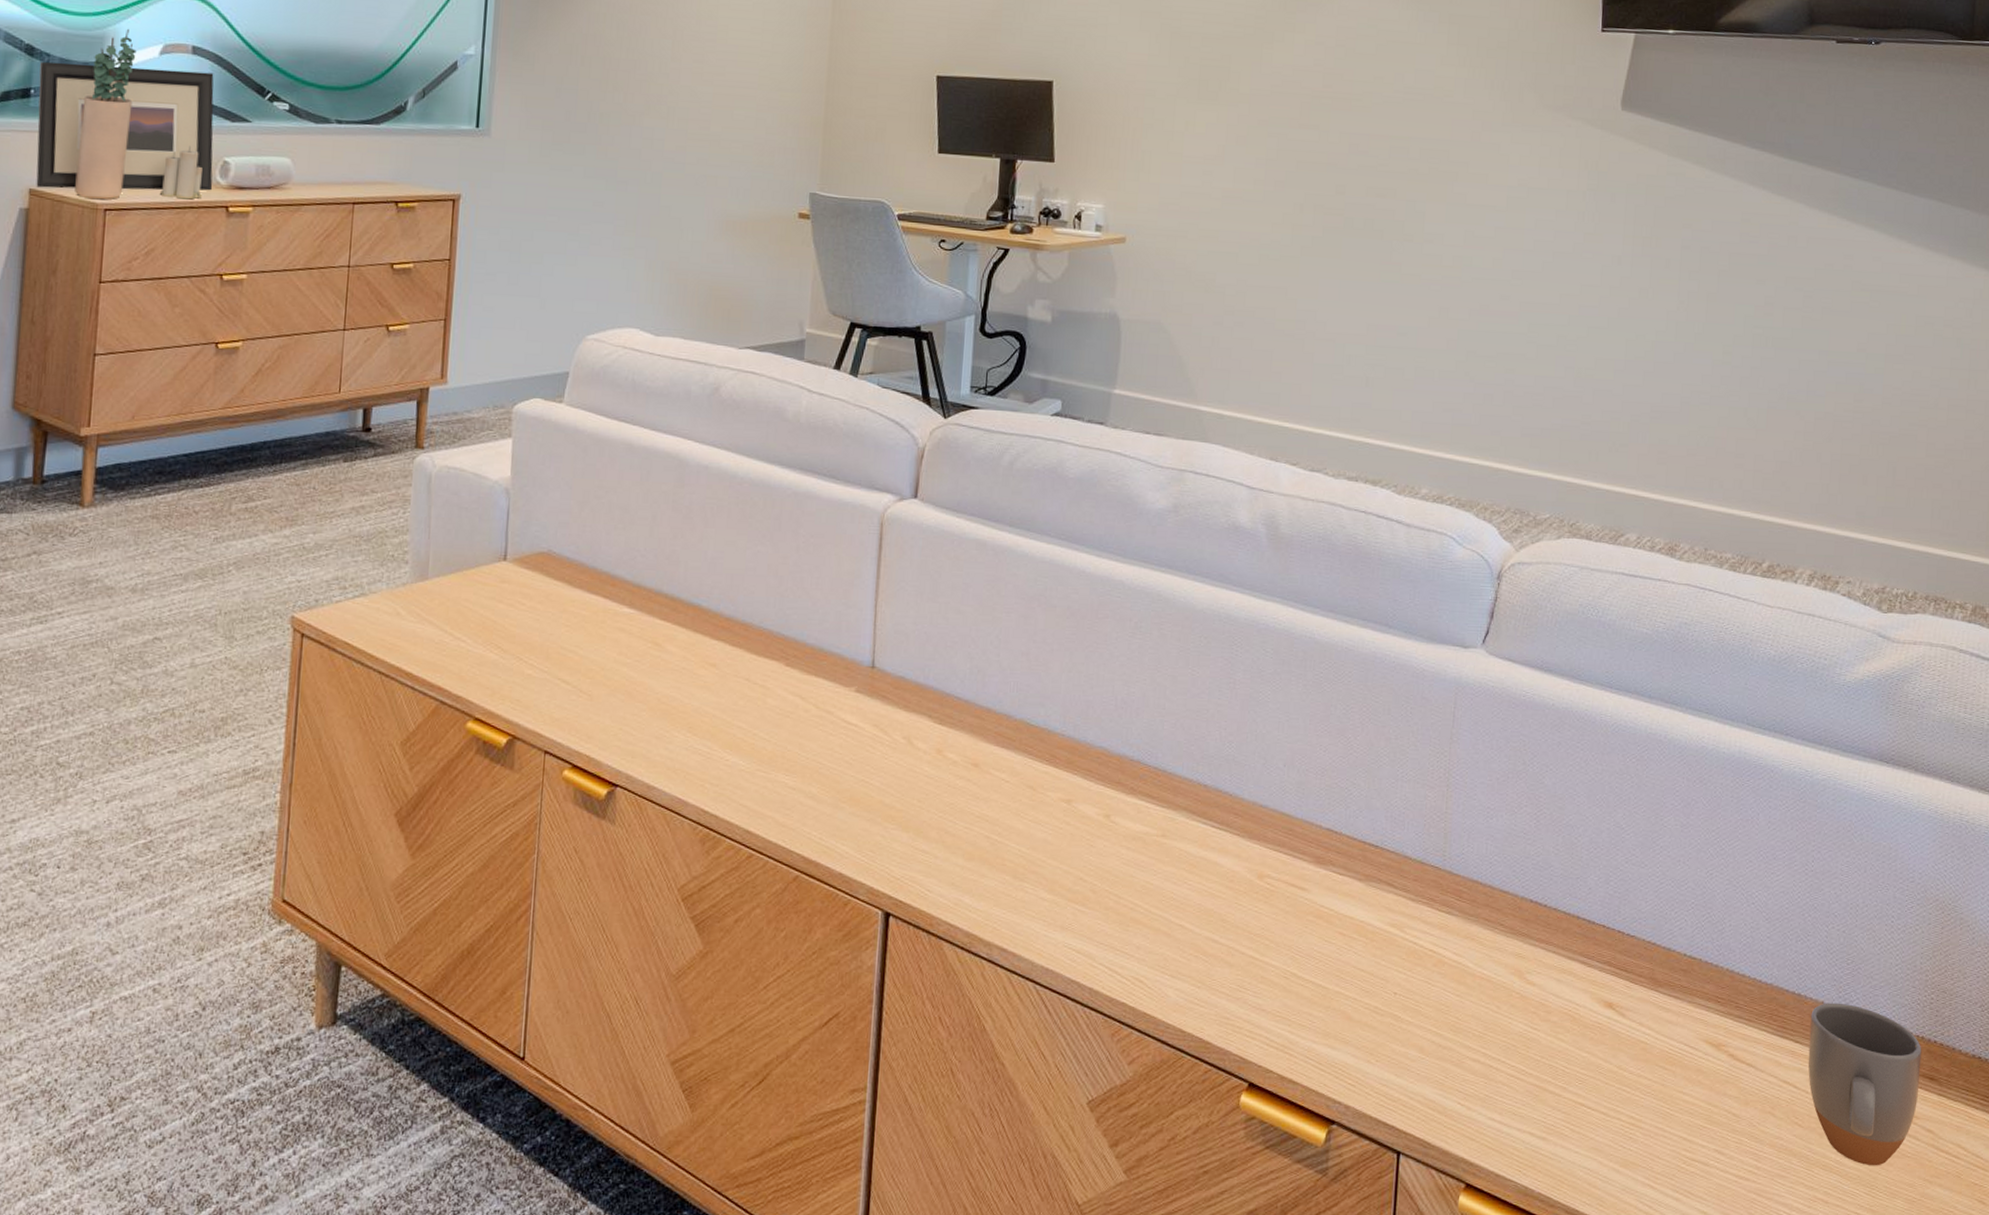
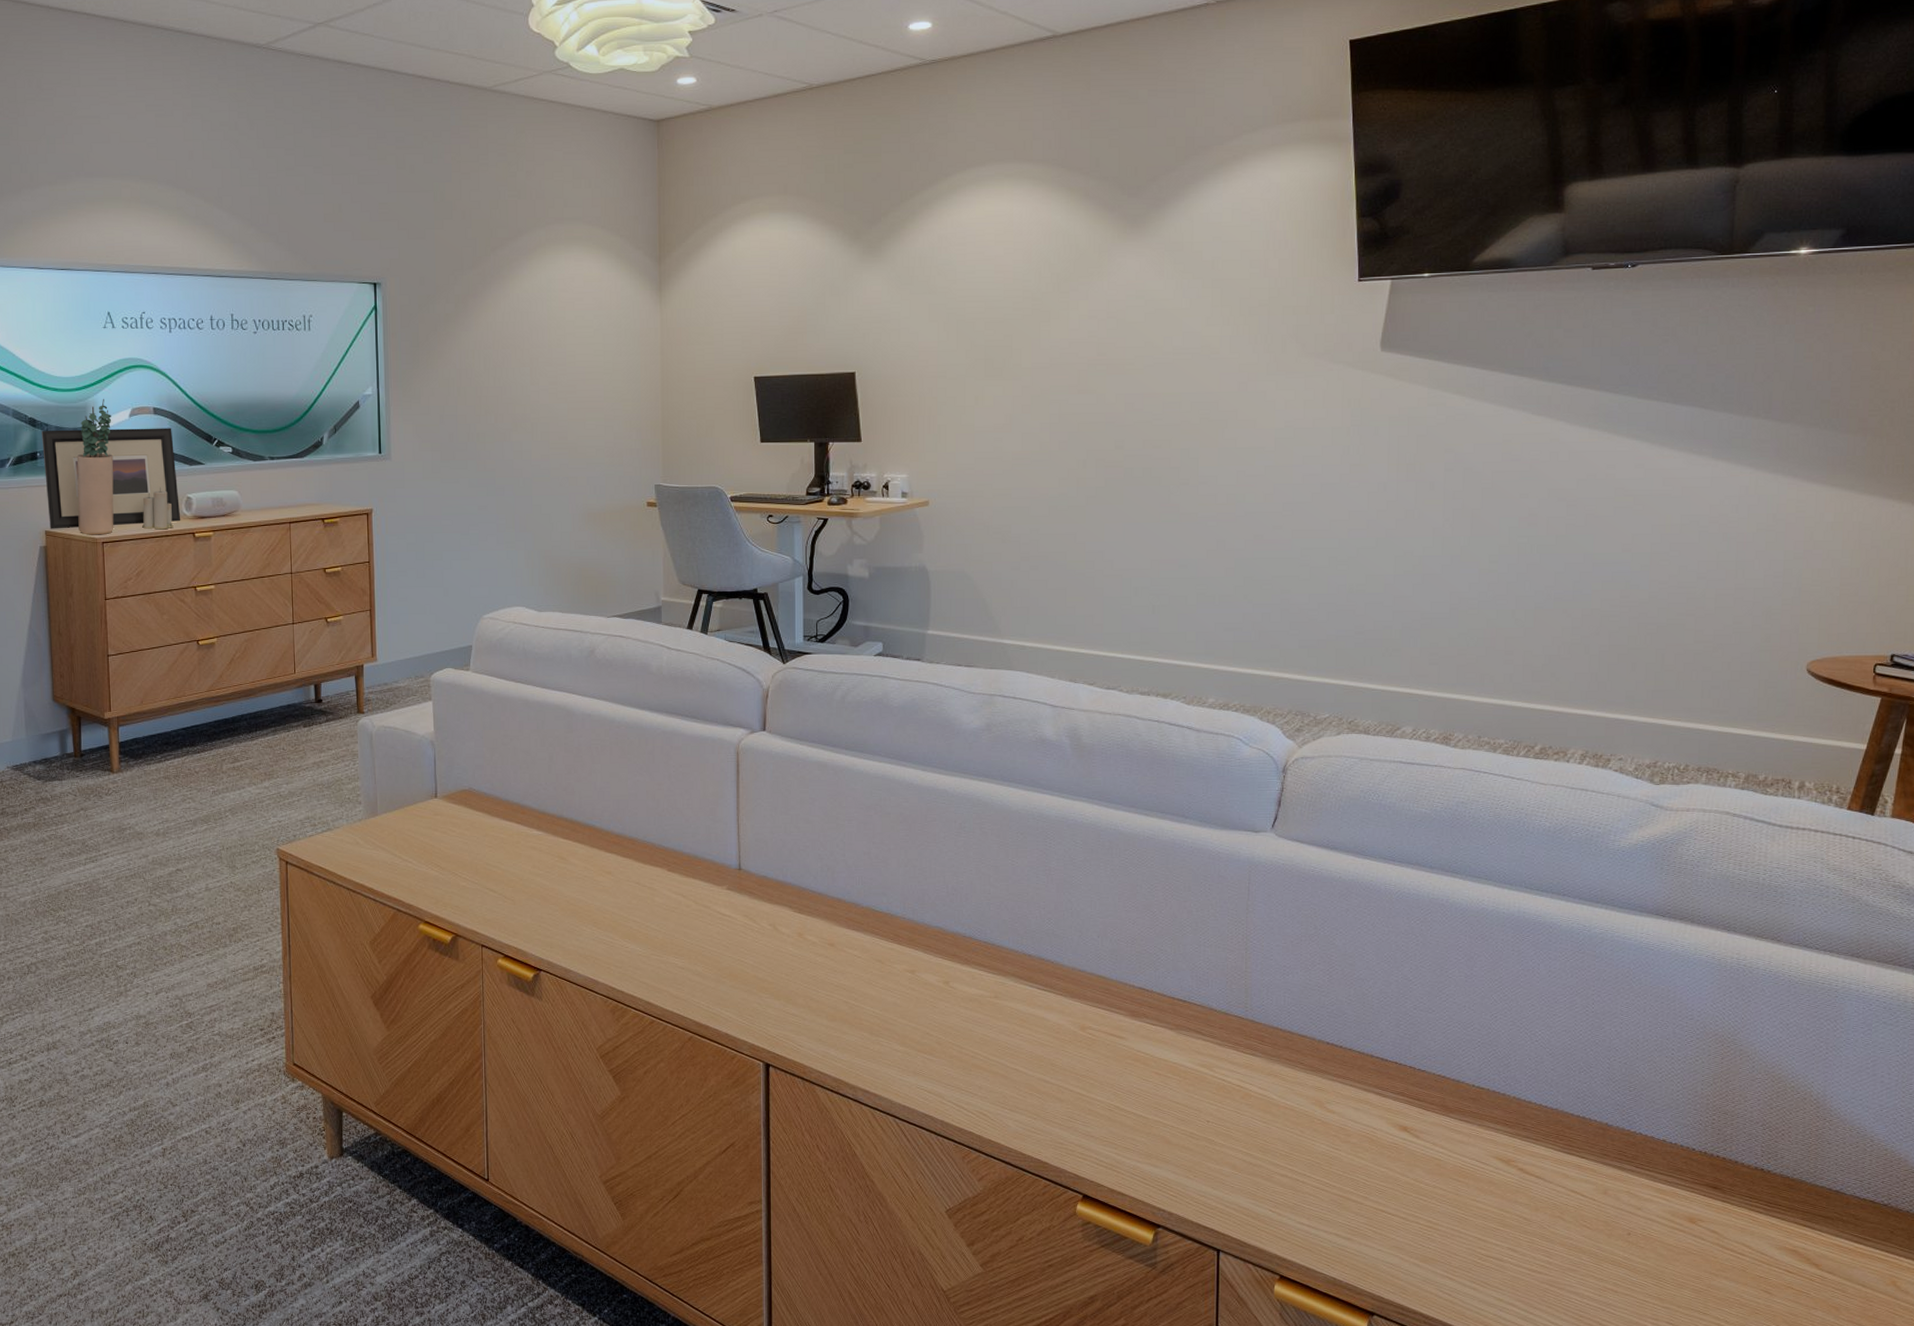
mug: present [1807,1003,1922,1166] -> none [1594,1124,1705,1262]

